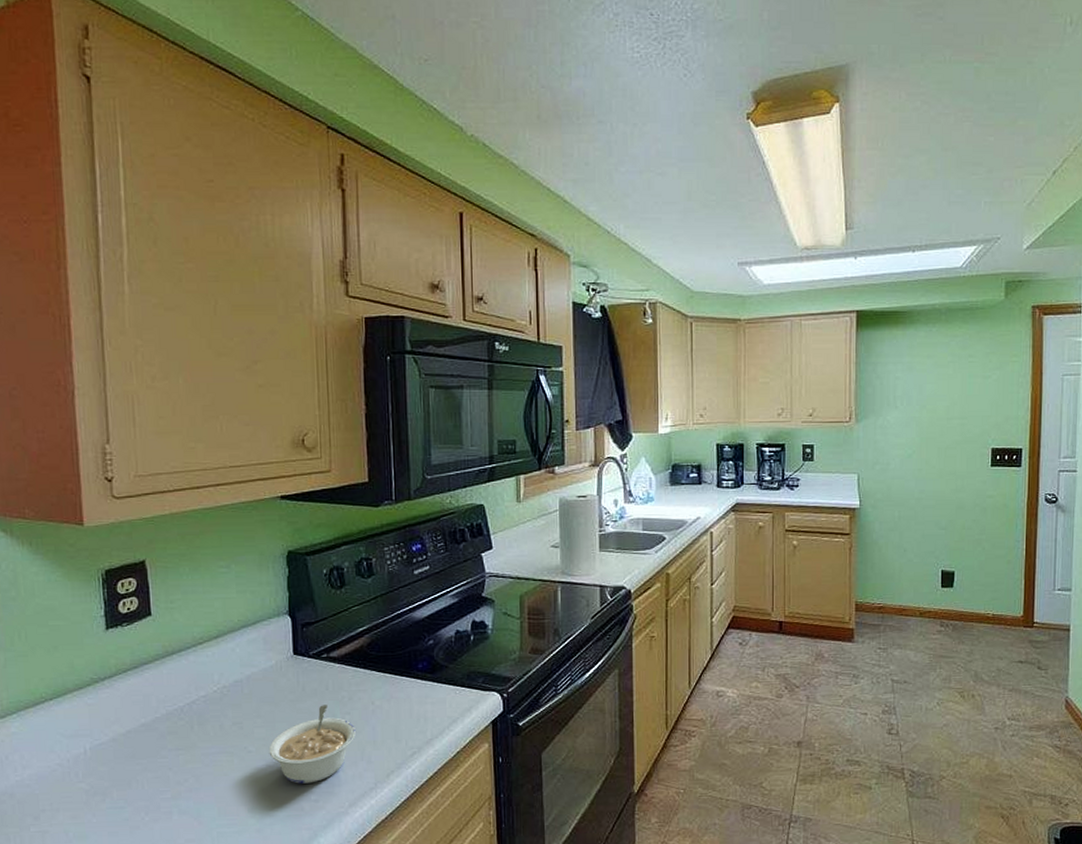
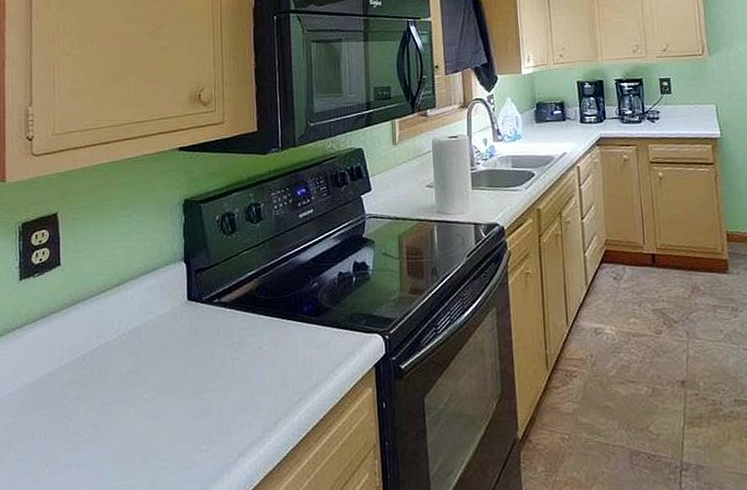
legume: present [269,705,357,784] -> none [163,350,246,433]

